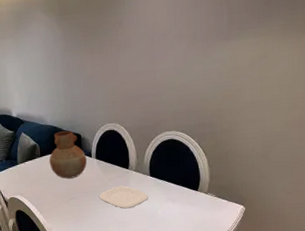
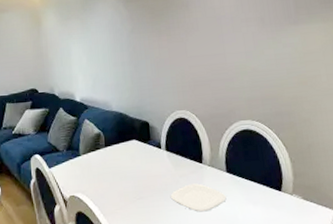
vase: present [49,130,87,179] -> none [114,118,156,174]

